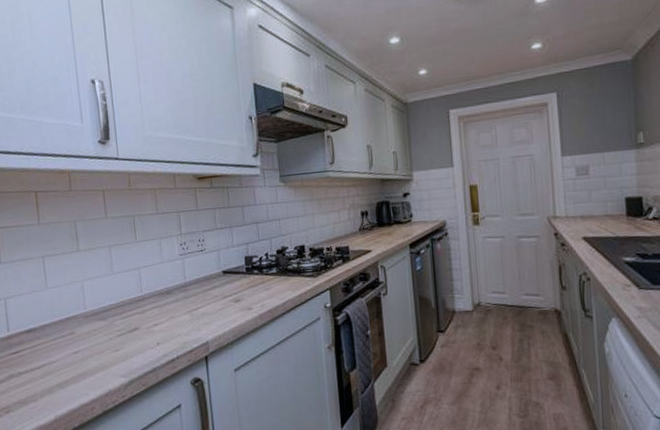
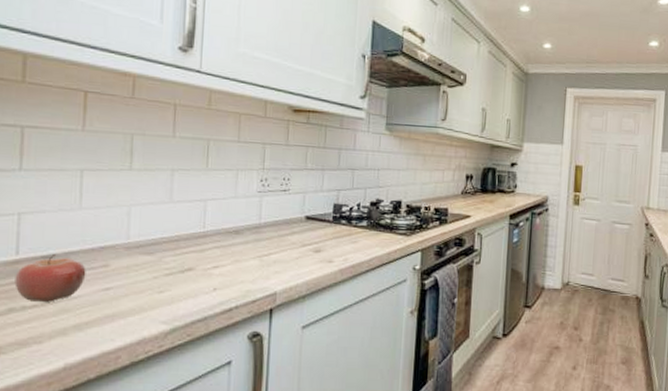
fruit: none [9,327,59,368] -> present [14,253,86,302]

